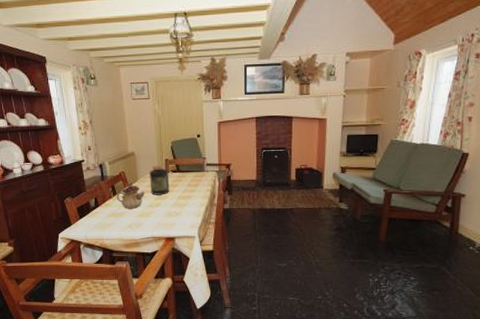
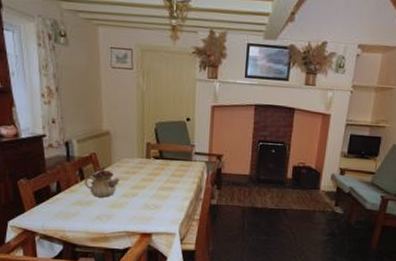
jar: present [149,165,170,195] -> none [126,149,150,184]

